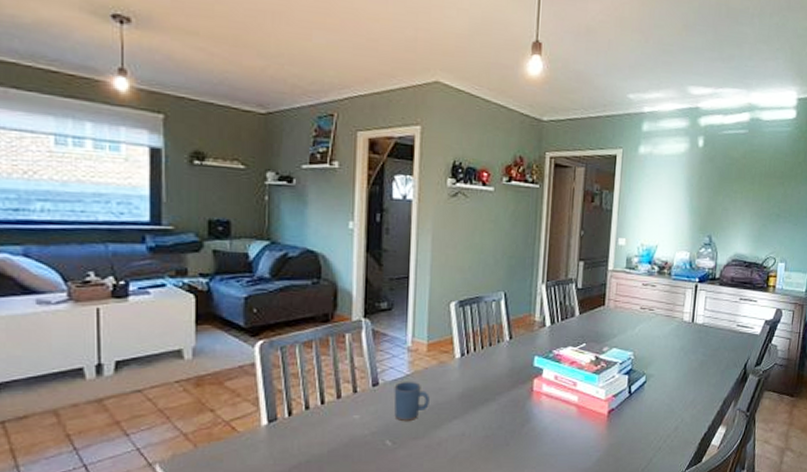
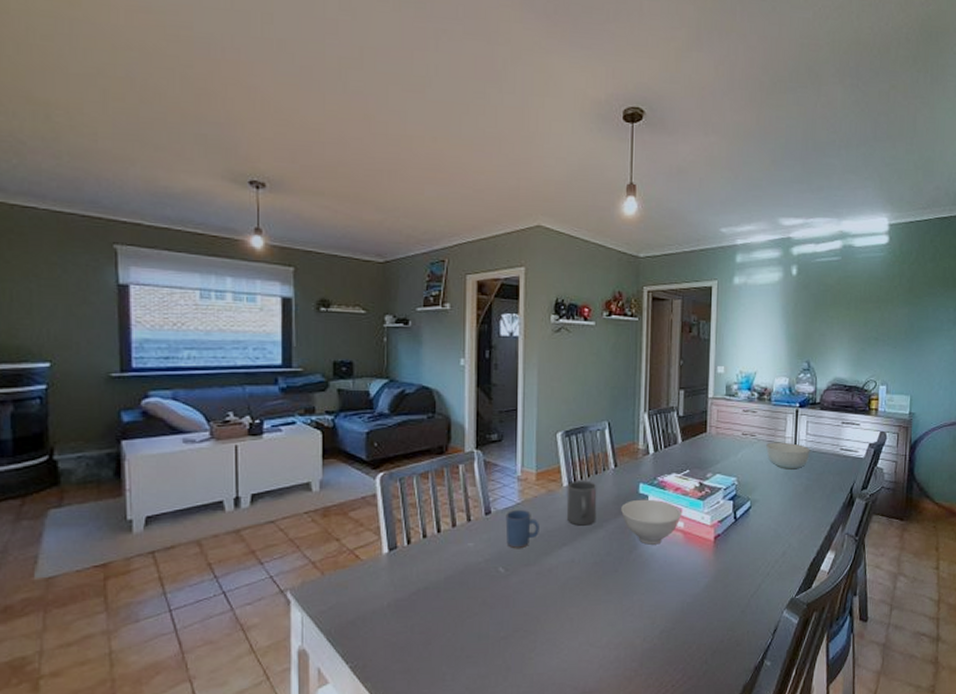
cup: none [458,352,491,399] -> present [566,480,597,526]
bowl: none [515,372,576,418] -> present [621,499,681,545]
bowl: none [664,317,707,346] -> present [766,442,810,471]

